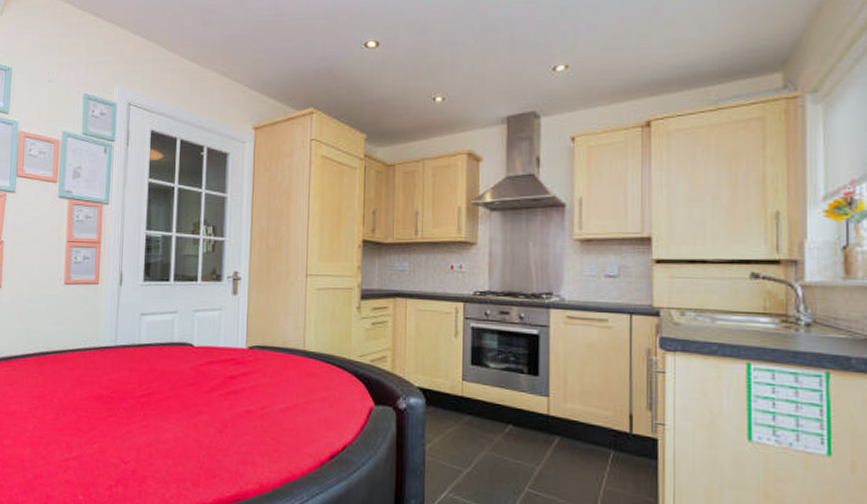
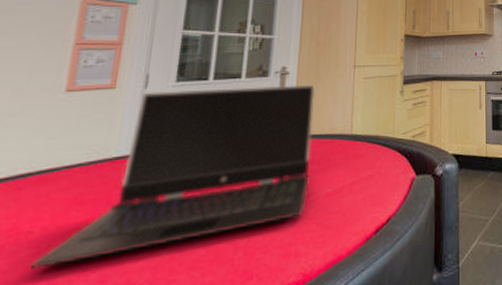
laptop computer: none [54,289,267,432] -> present [30,84,316,270]

